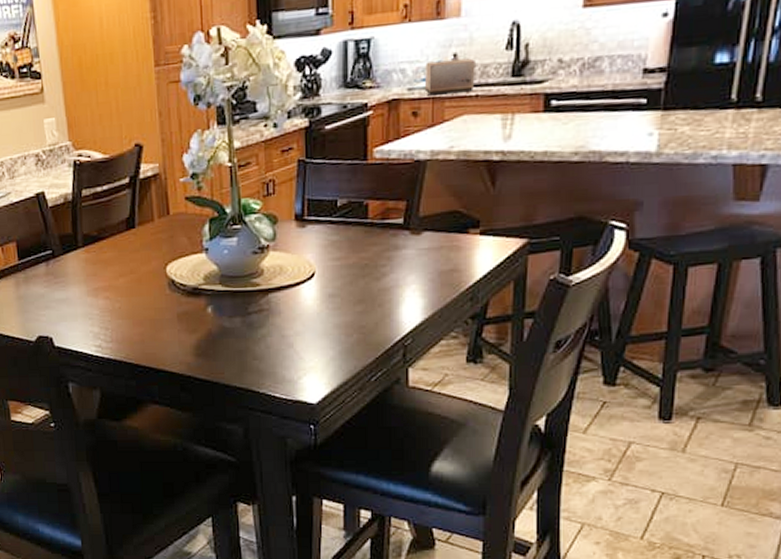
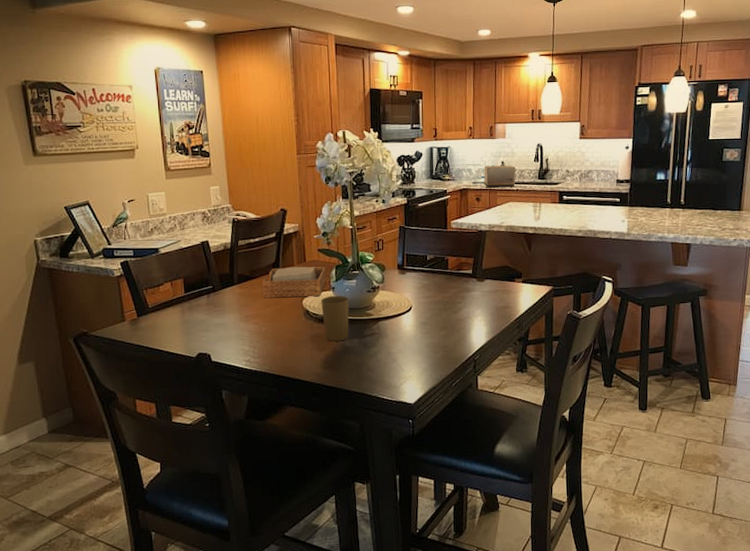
napkin holder: none [113,221,197,265] -> present [262,266,326,298]
cup: none [190,259,229,321] -> present [321,295,349,342]

